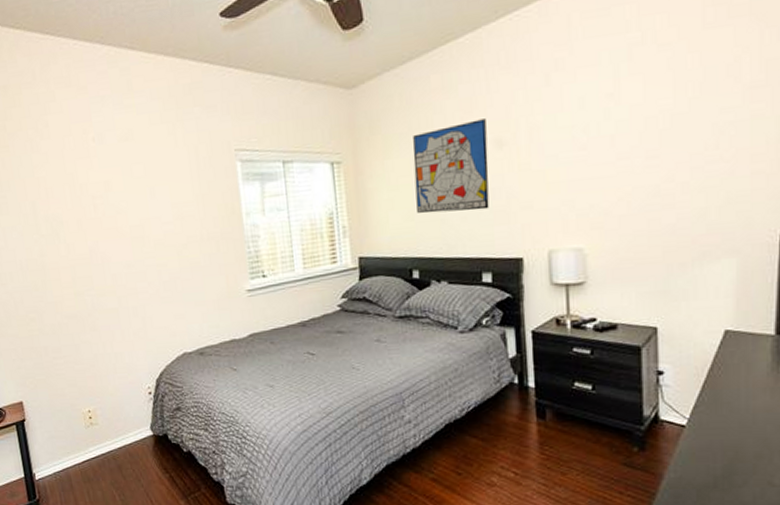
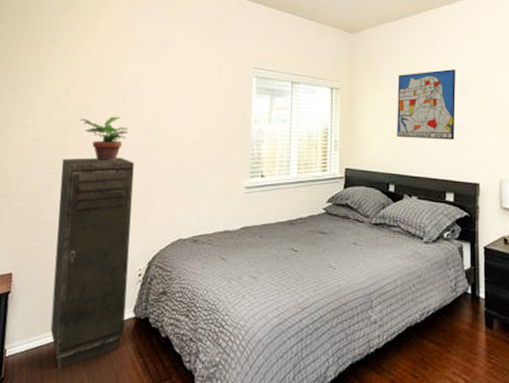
storage cabinet: none [45,271,146,489] -> present [50,157,134,370]
potted plant: none [53,226,108,279] -> present [80,116,128,162]

